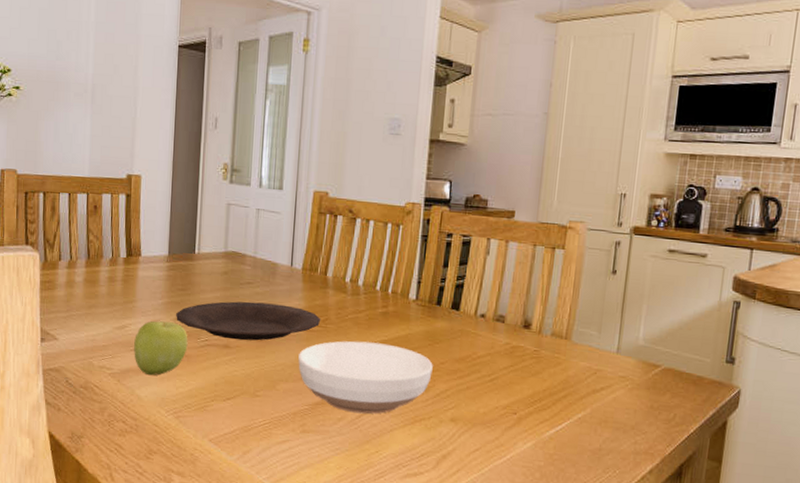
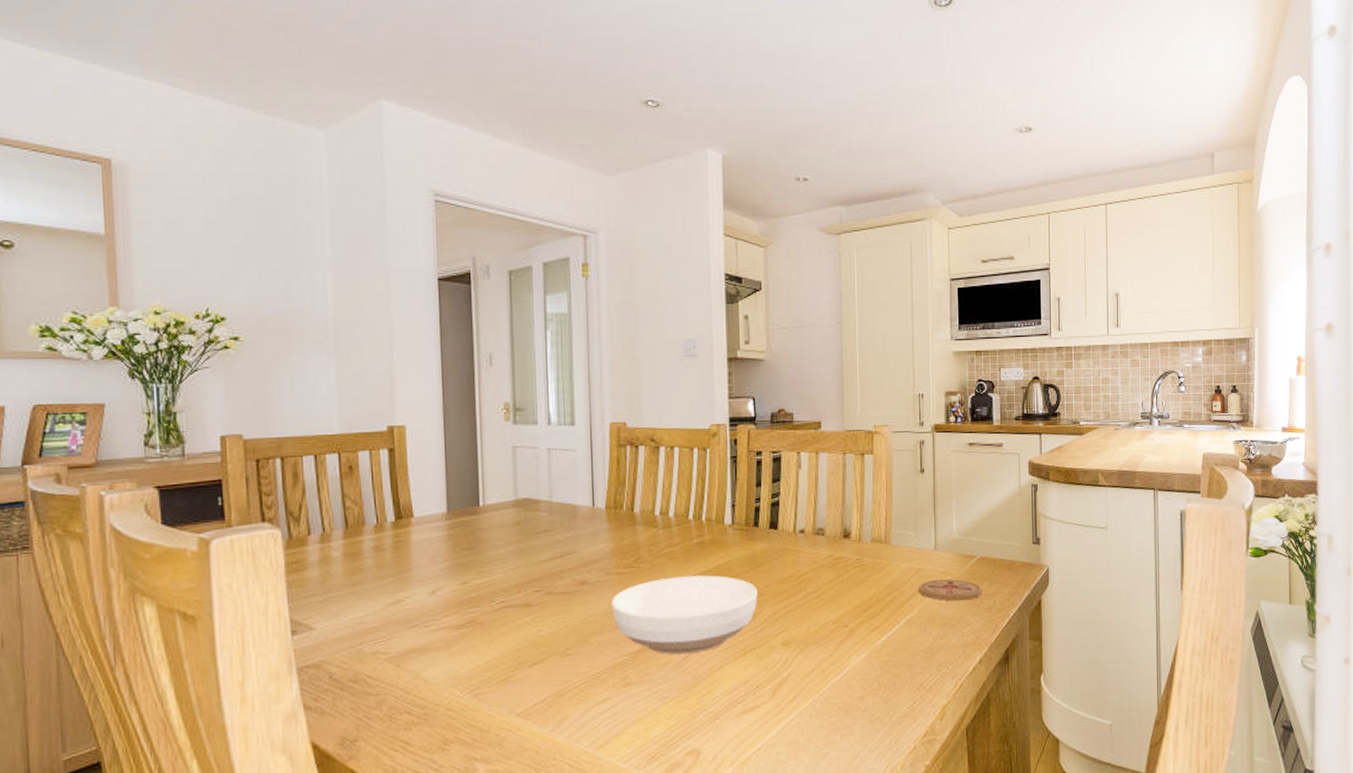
apple: present [134,321,188,376] -> none [414,587,481,653]
plate: present [176,301,321,341] -> none [463,549,633,597]
coaster: none [594,382,663,409] -> present [919,578,982,601]

